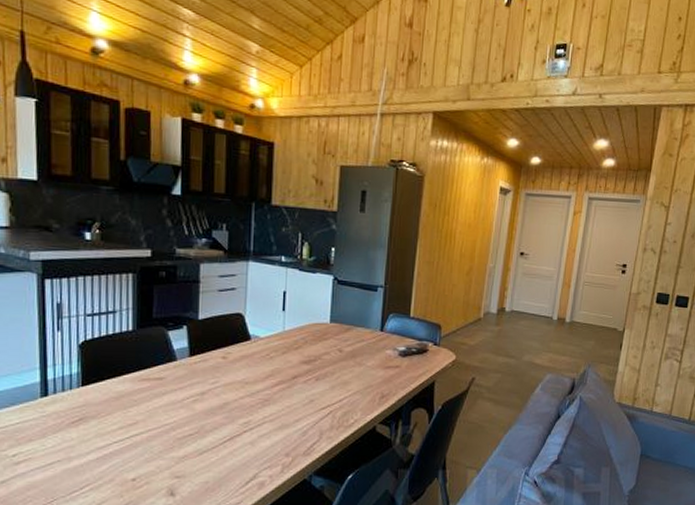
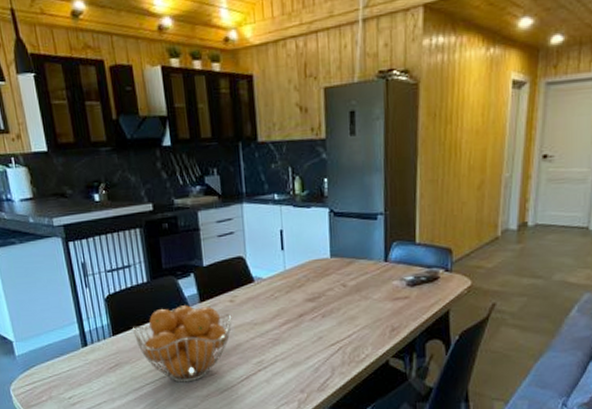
fruit basket: none [107,358,223,442] -> present [133,305,232,383]

